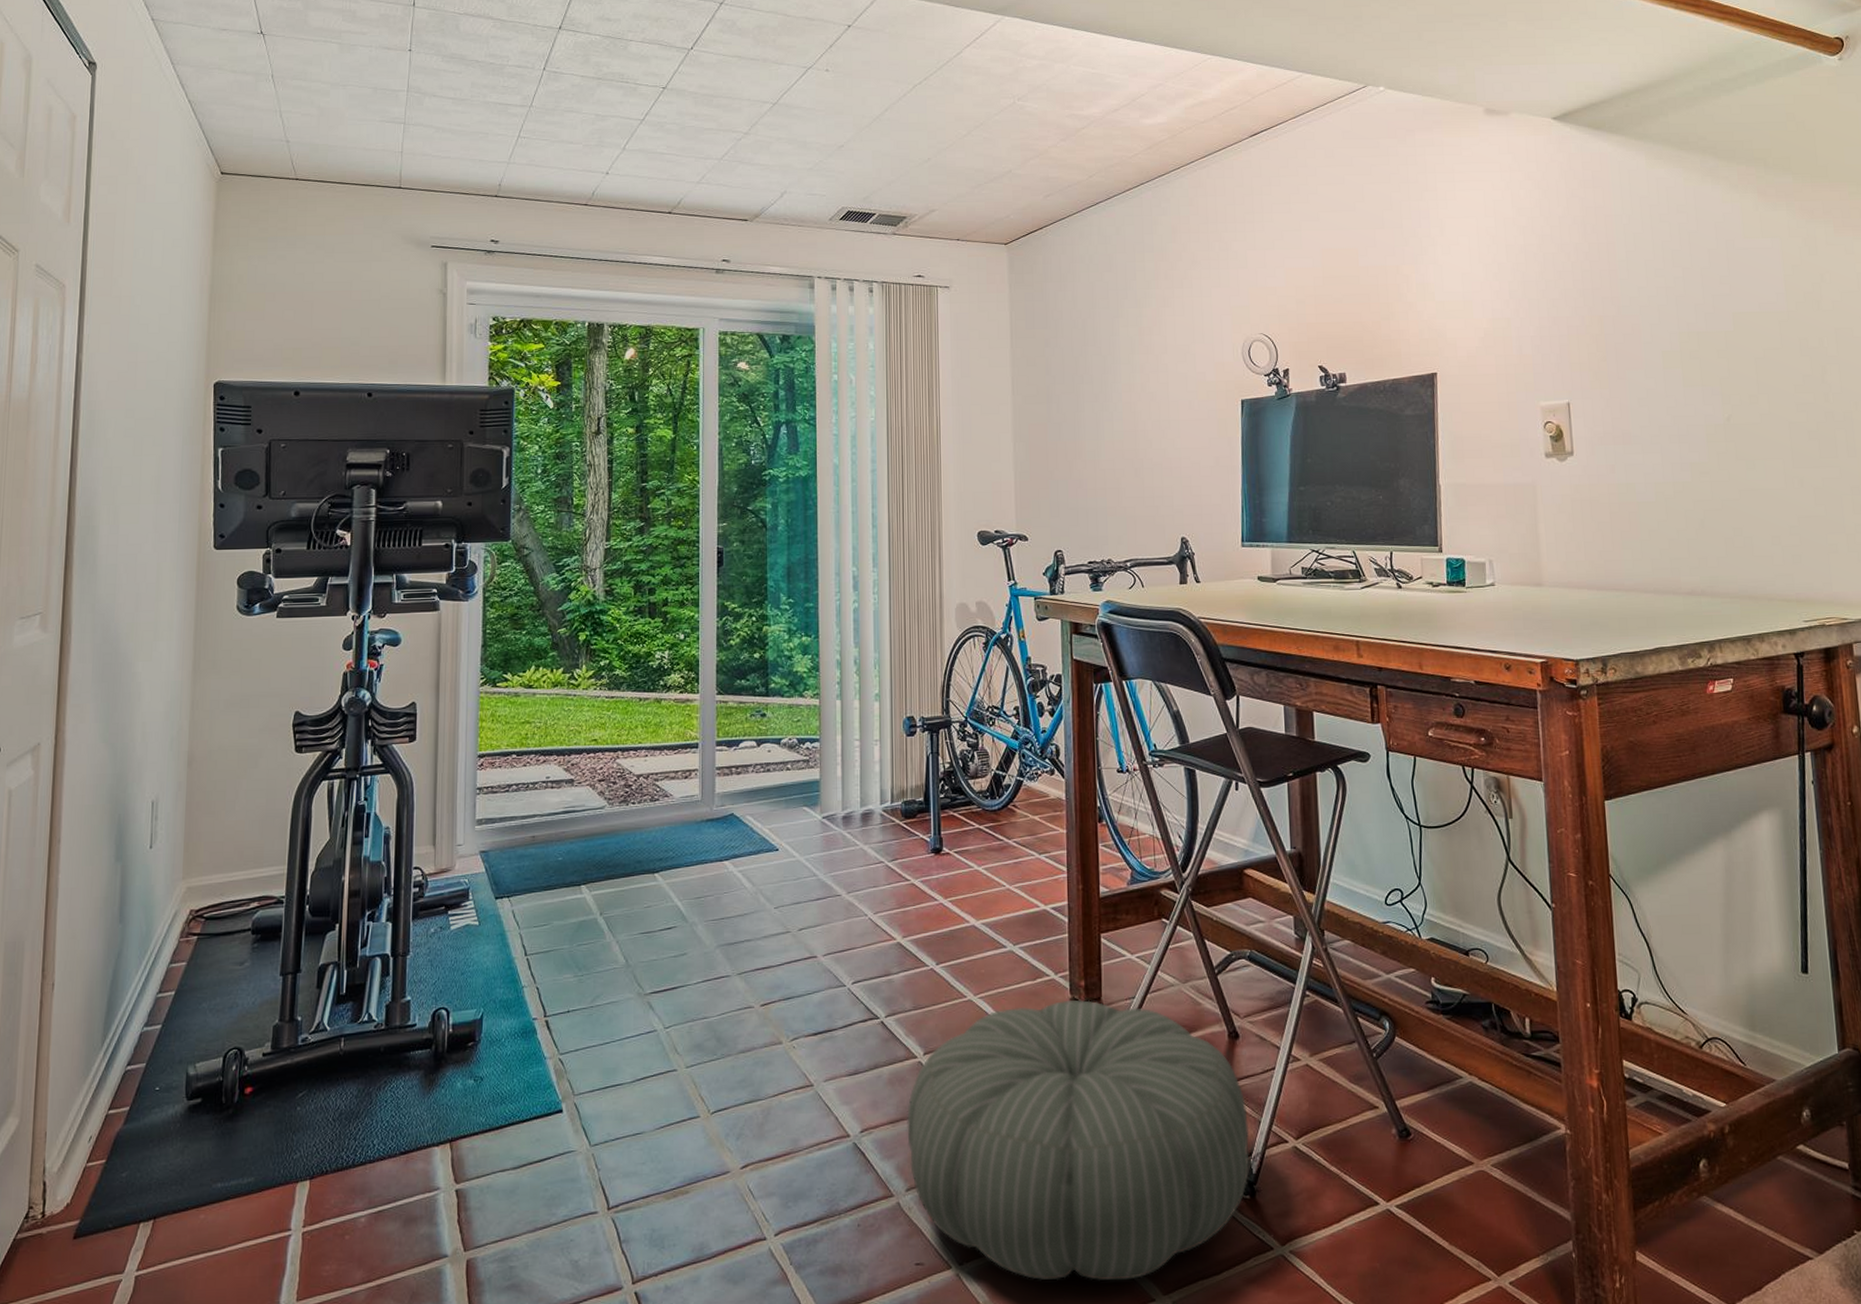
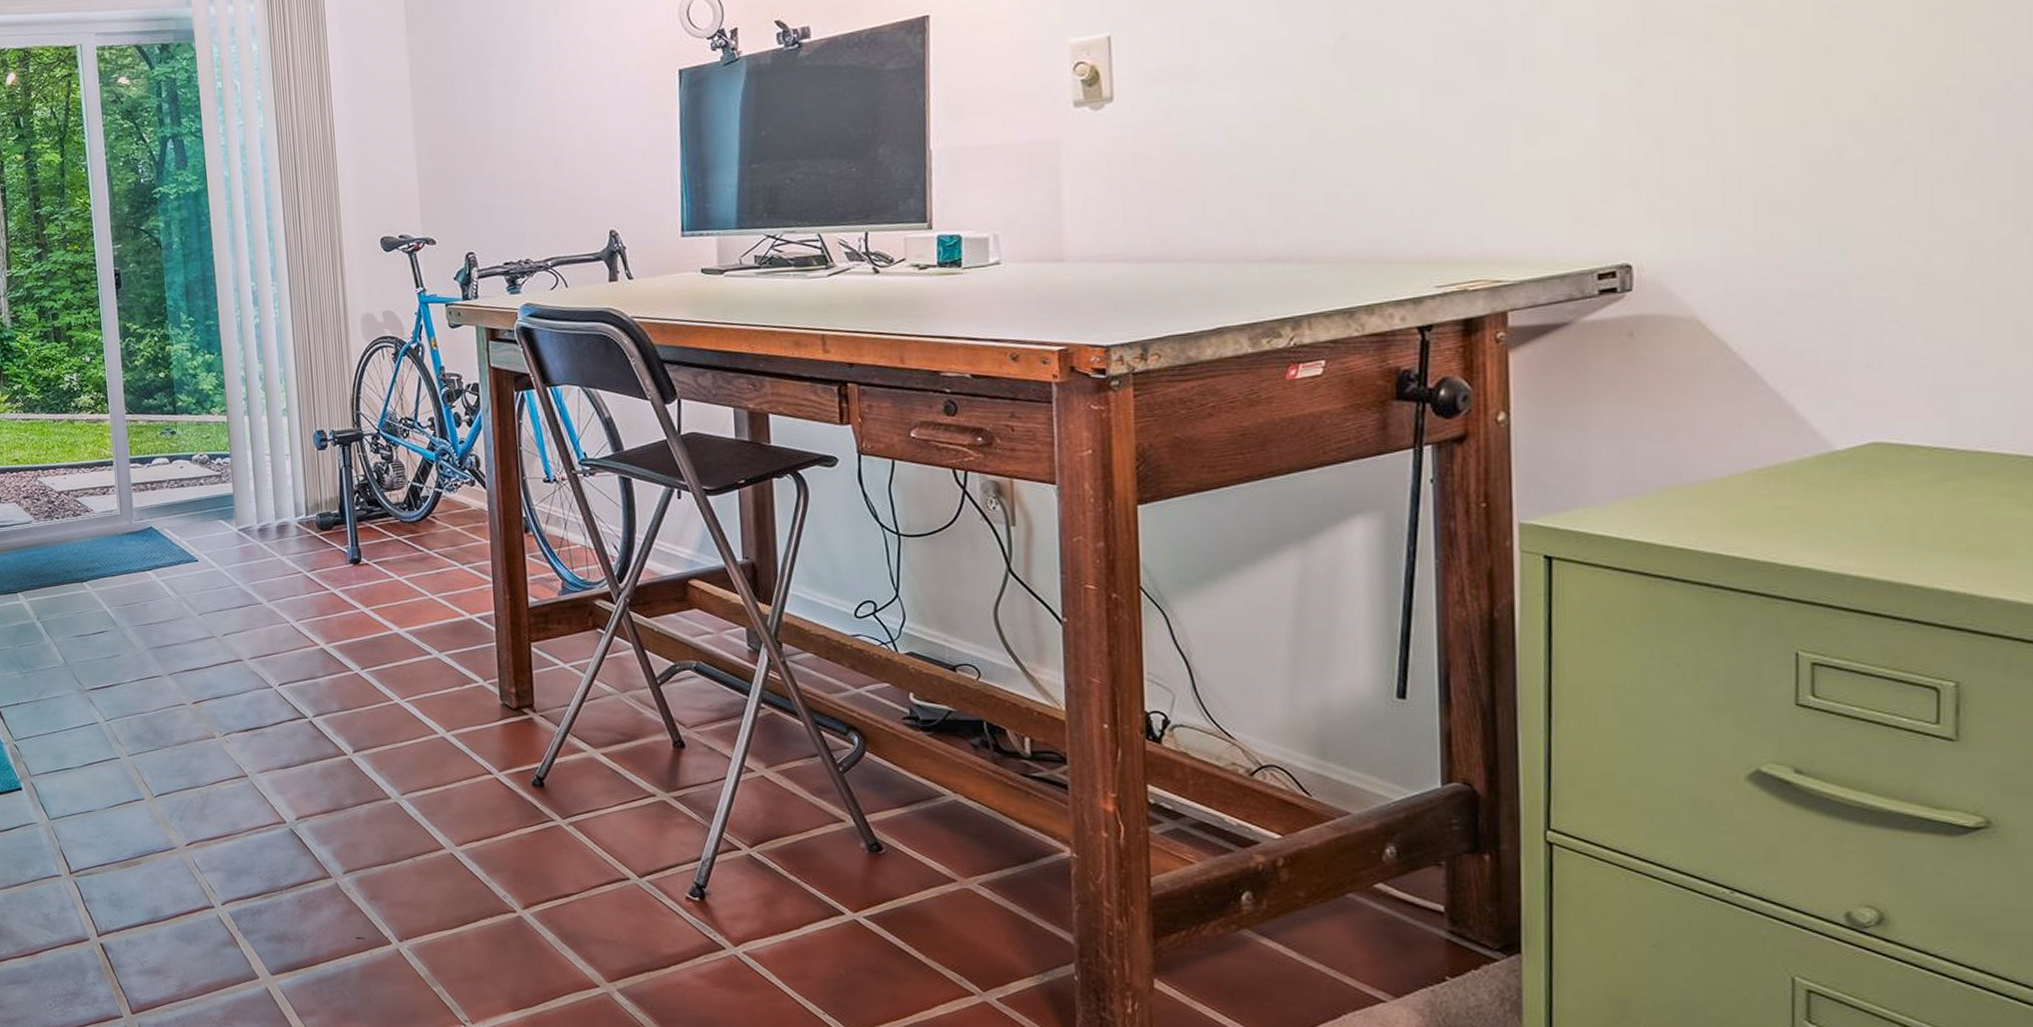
pouf: present [907,999,1250,1281] -> none [339,705,698,967]

